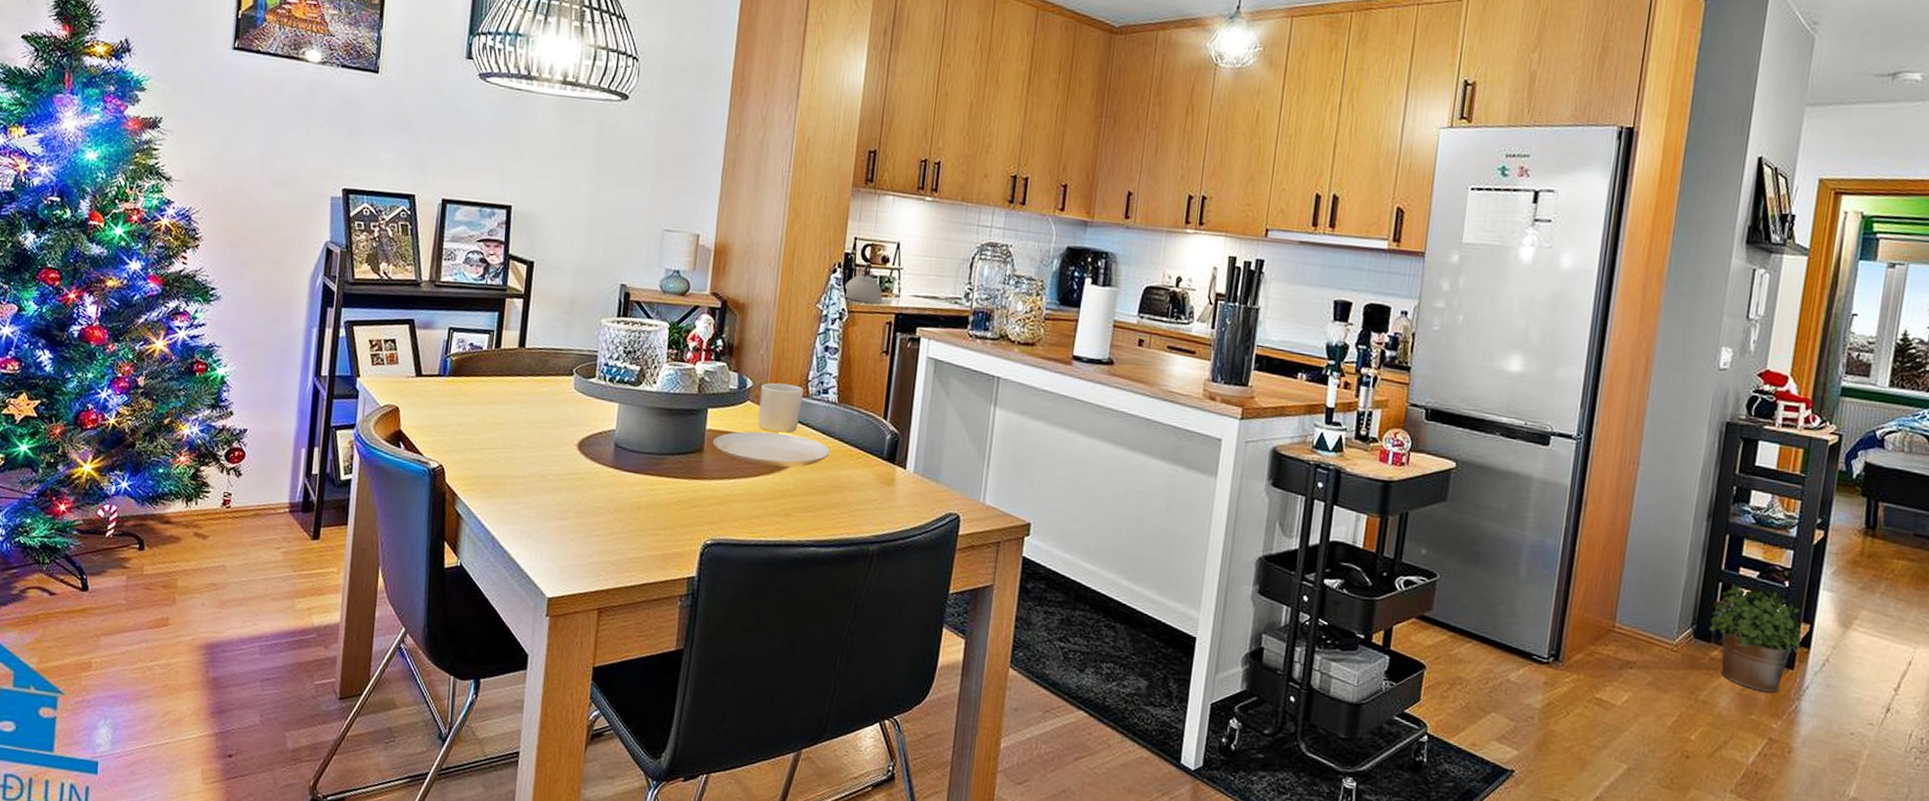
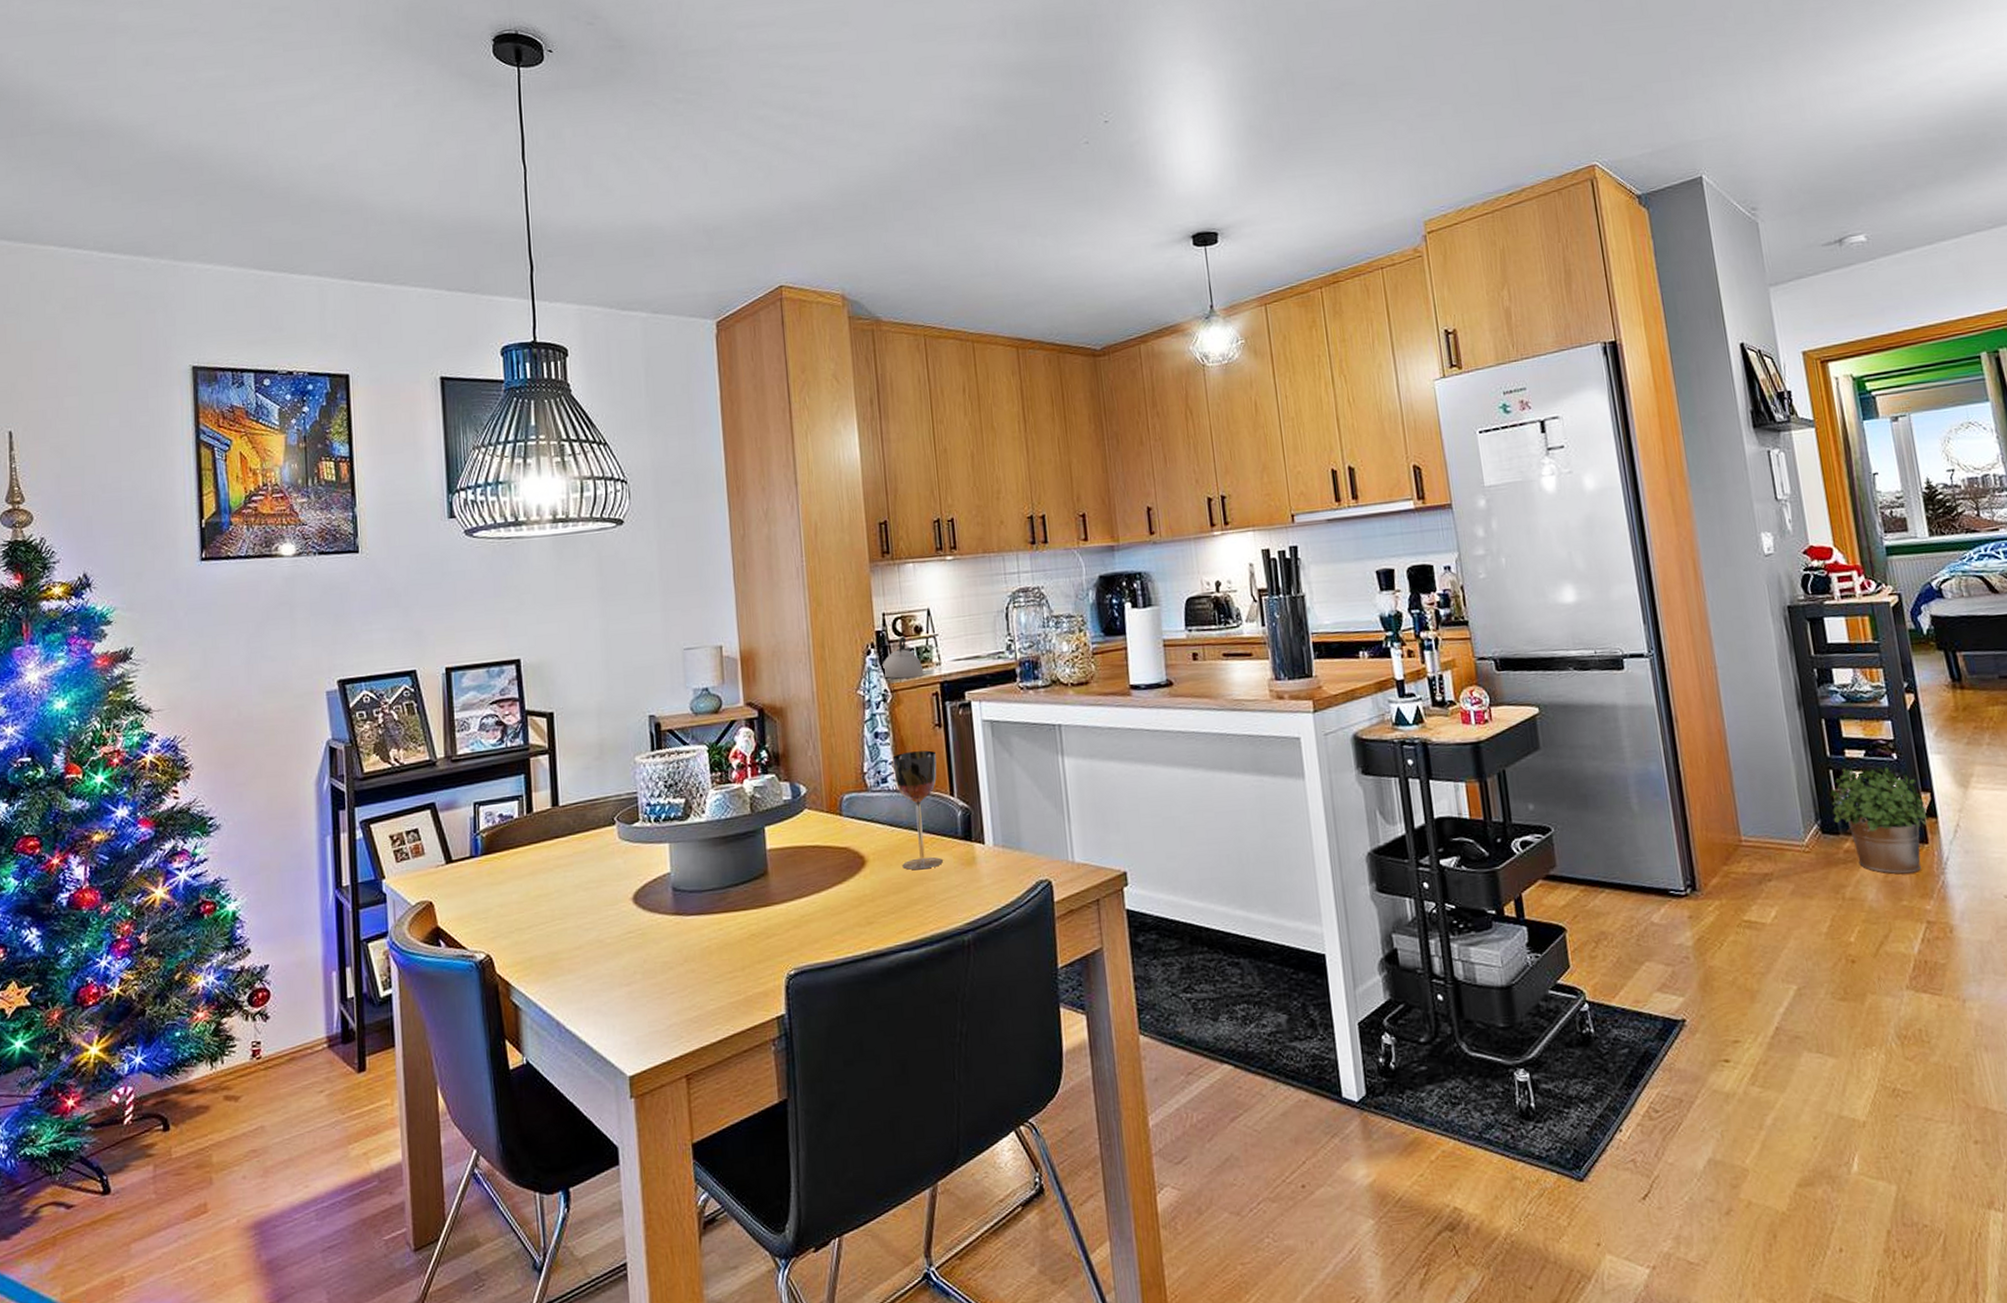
plate: present [712,431,831,468] -> none [776,834,903,877]
mug: present [758,382,804,433] -> none [816,781,864,837]
wineglass: none [826,370,878,480] -> present [892,750,943,871]

